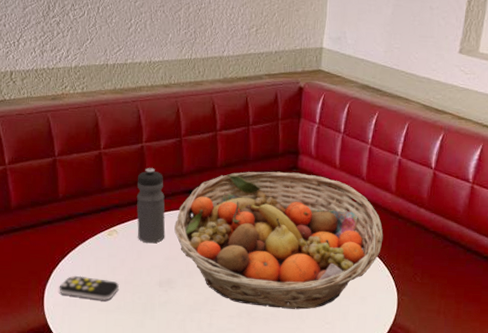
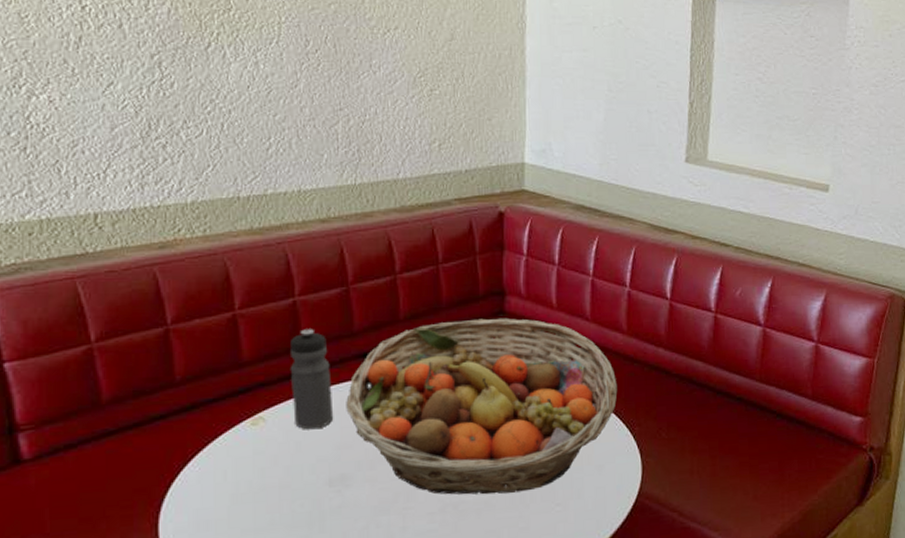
remote control: present [59,275,120,301] -> none [181,485,272,518]

